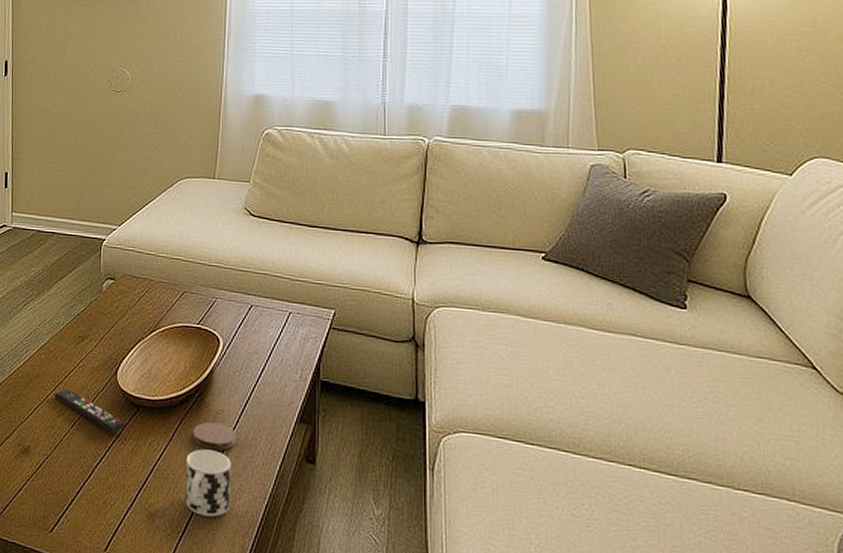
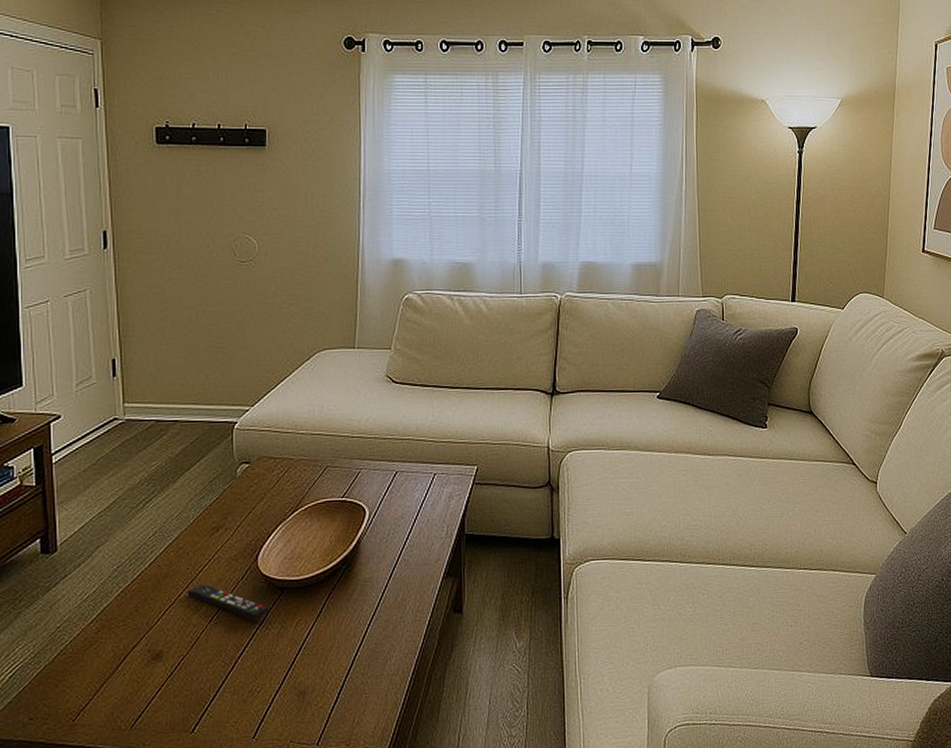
cup: present [185,449,231,517] -> none [335,618,382,683]
coaster: present [193,422,237,451] -> none [342,591,387,618]

